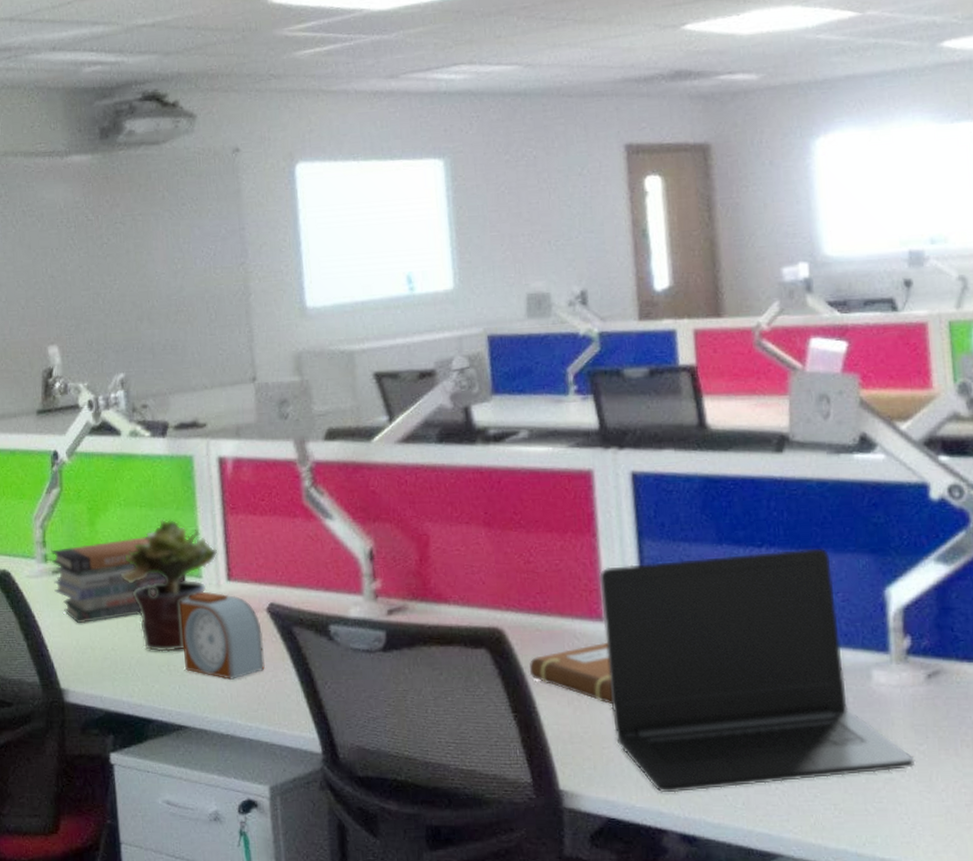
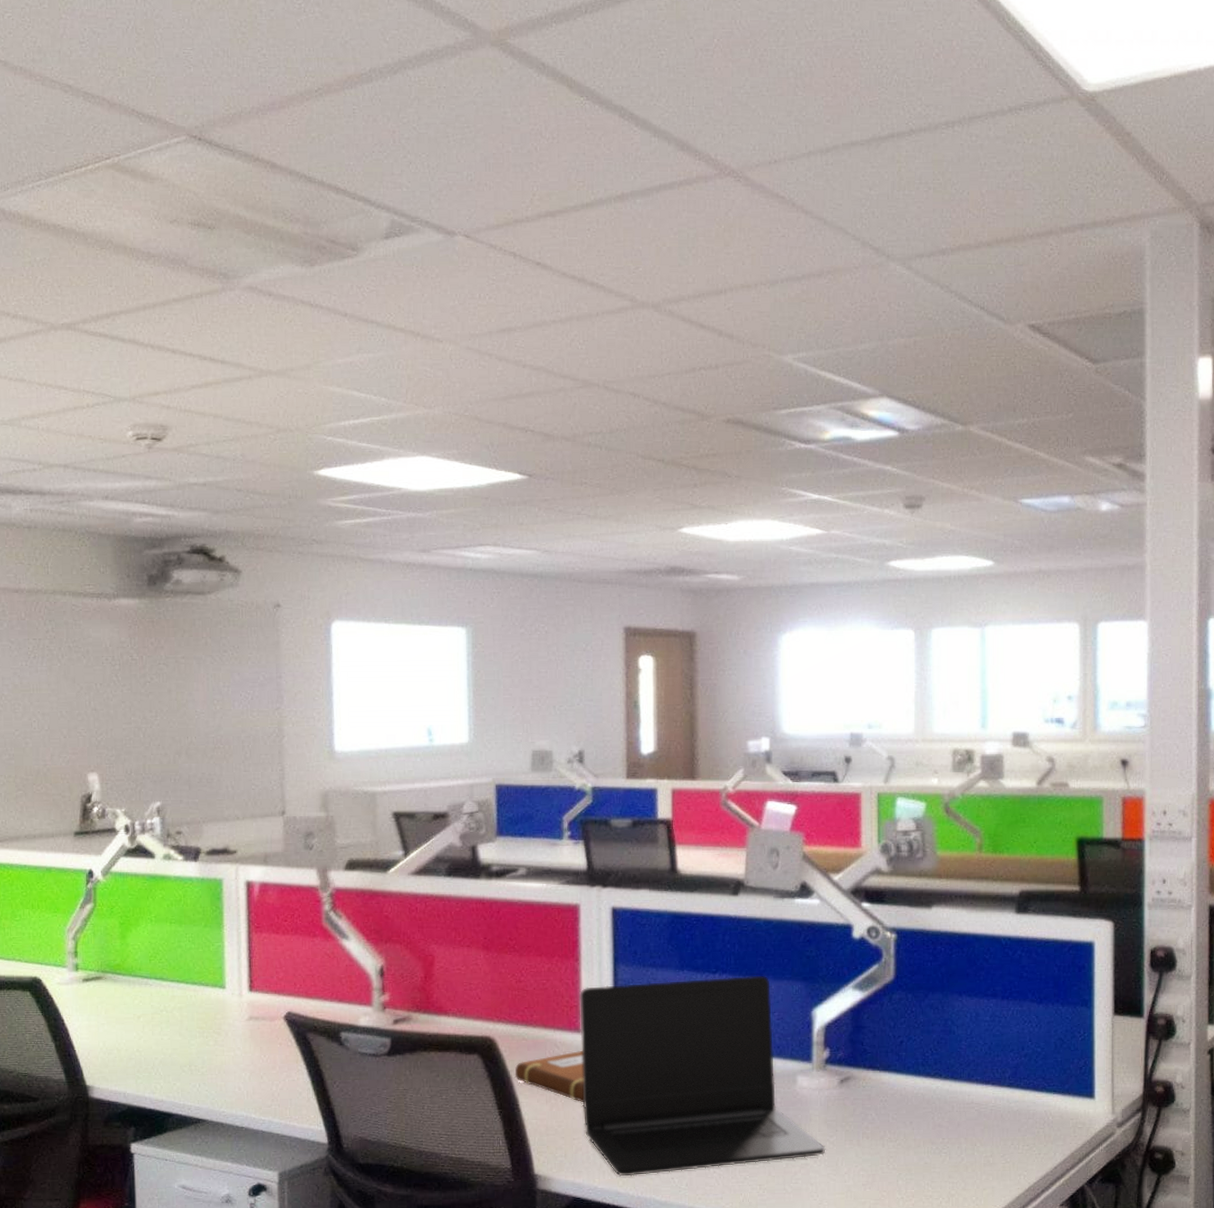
book stack: present [51,536,188,623] -> none [83,949,212,1026]
potted plant: present [120,519,218,652] -> none [148,934,242,1054]
alarm clock: present [180,590,265,680] -> none [203,999,280,1079]

